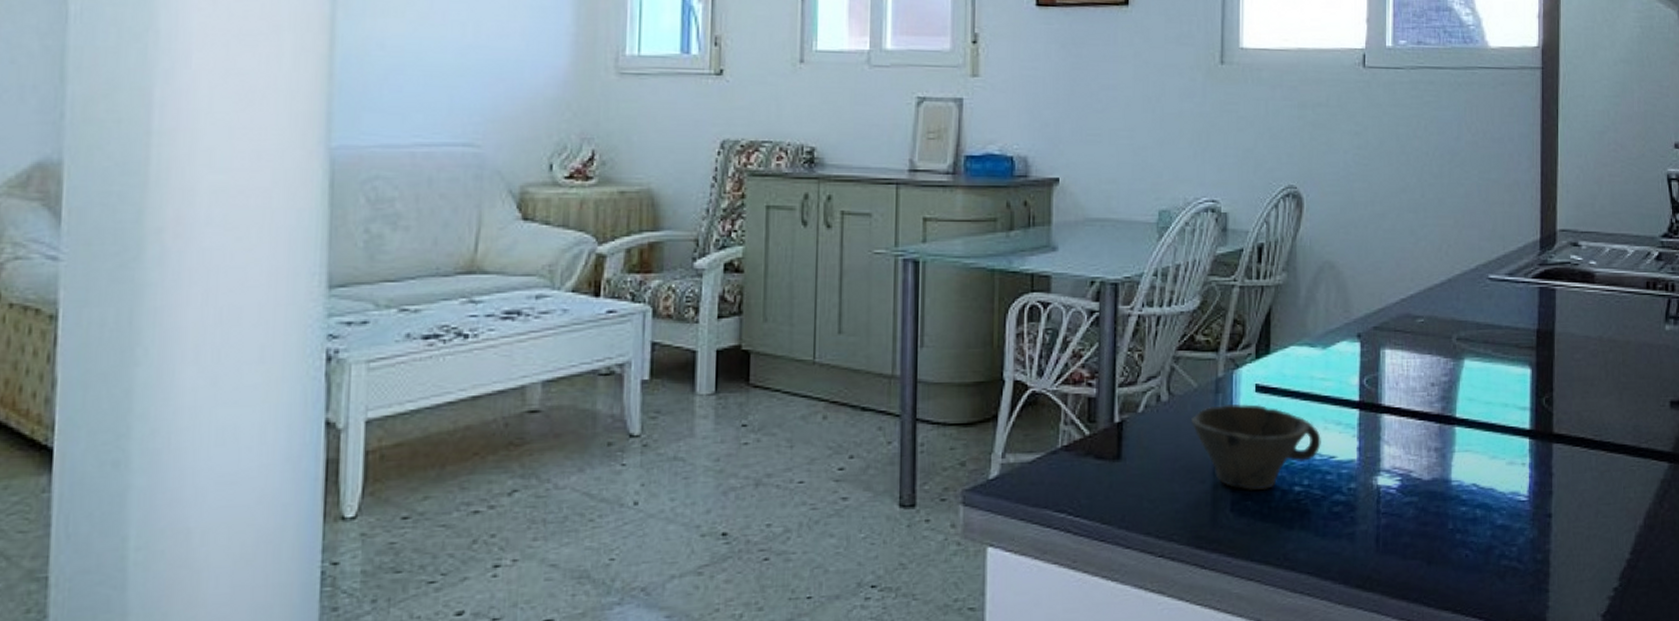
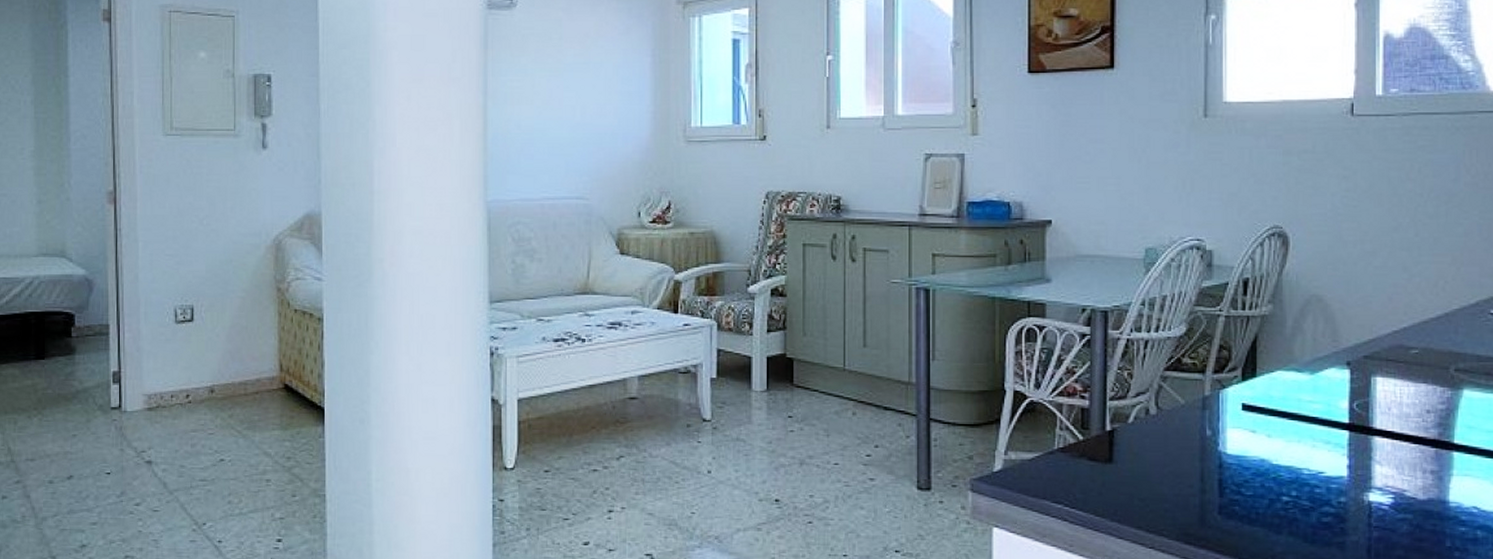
cup: present [1191,403,1321,491] -> none [1179,419,1309,498]

